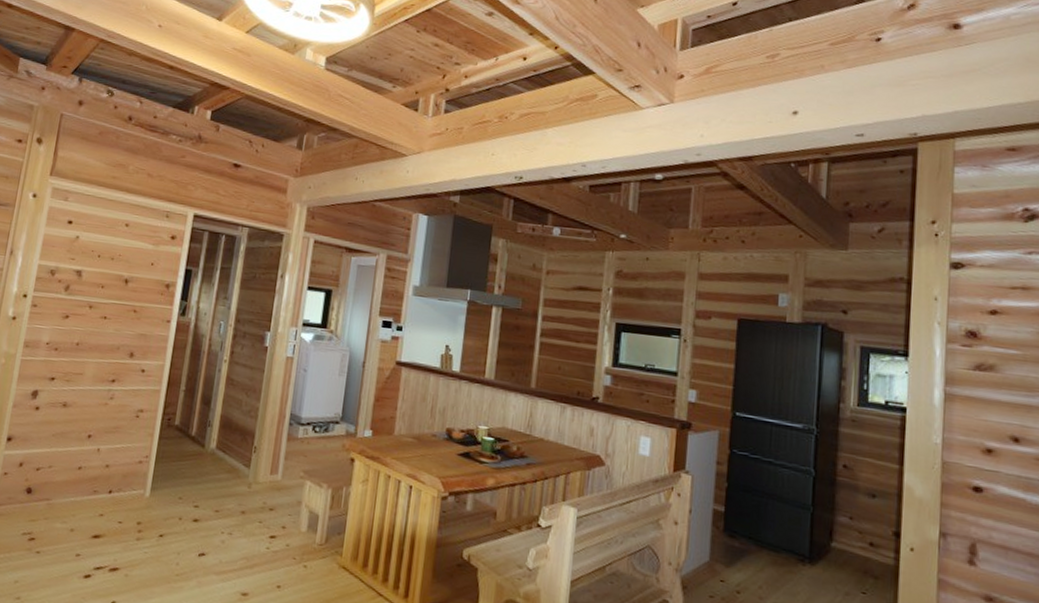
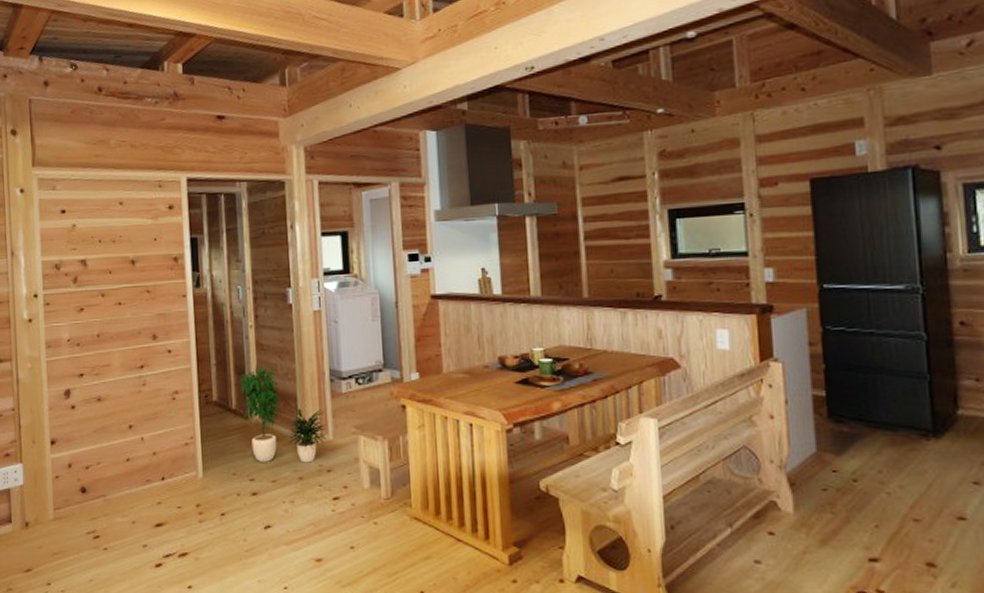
potted plant: none [200,397,279,499] -> present [238,364,327,463]

